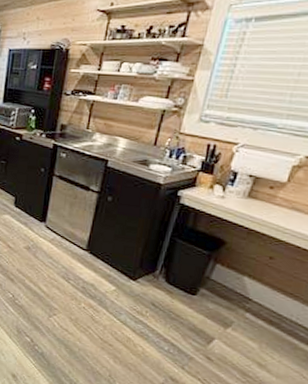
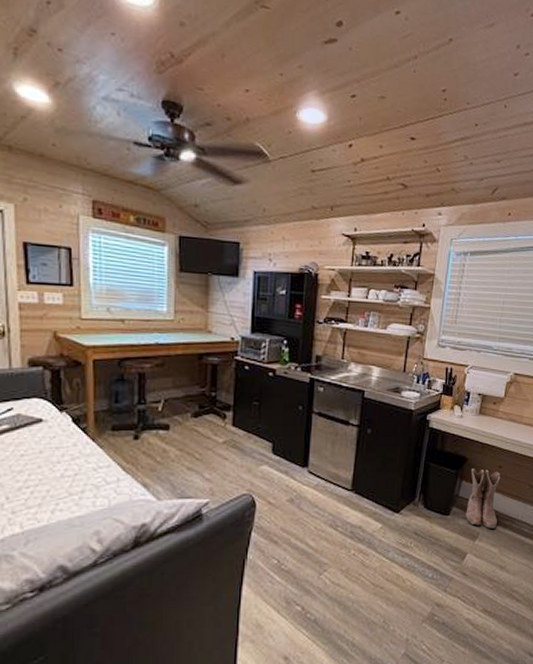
boots: none [217,253,271,322] -> present [466,468,501,529]

